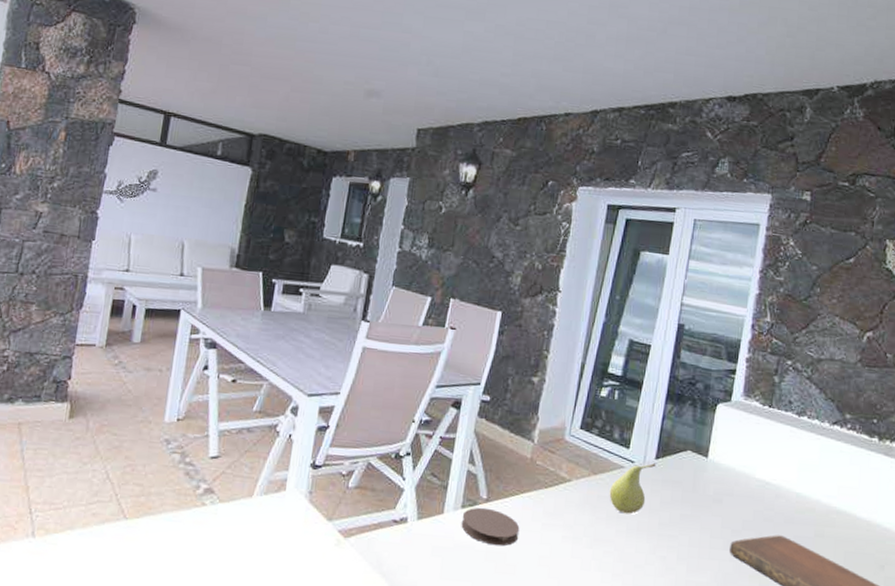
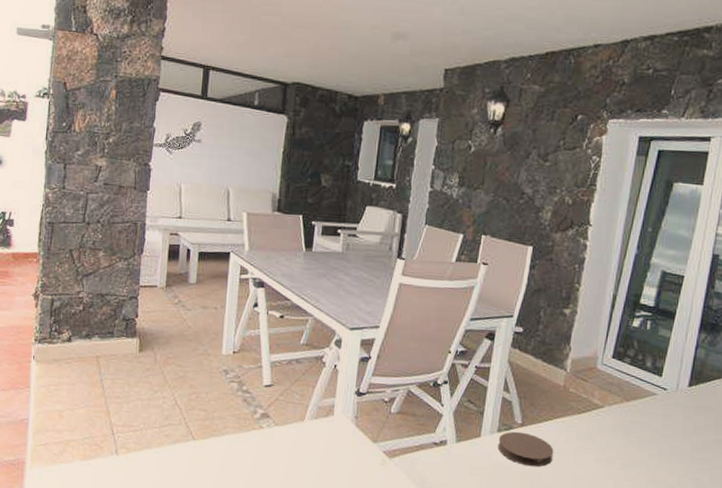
fruit: present [609,462,656,514] -> none [641,390,689,439]

